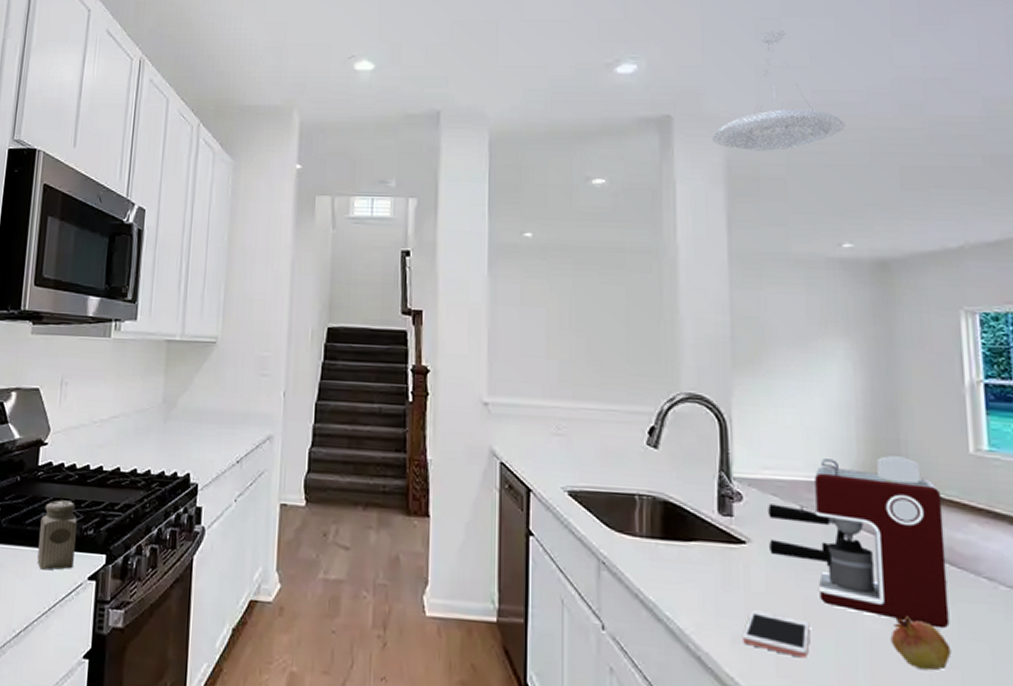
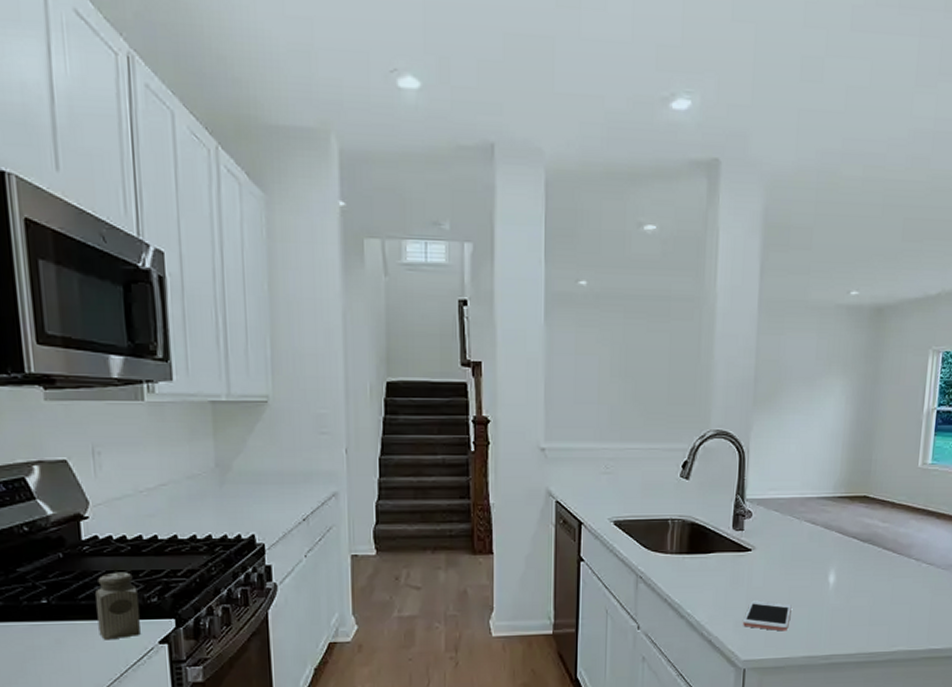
pendant lamp: present [712,31,846,151] -> none [754,71,867,200]
coffee maker: present [767,455,950,629] -> none [767,472,895,599]
fruit: present [890,614,952,671] -> none [845,591,885,629]

